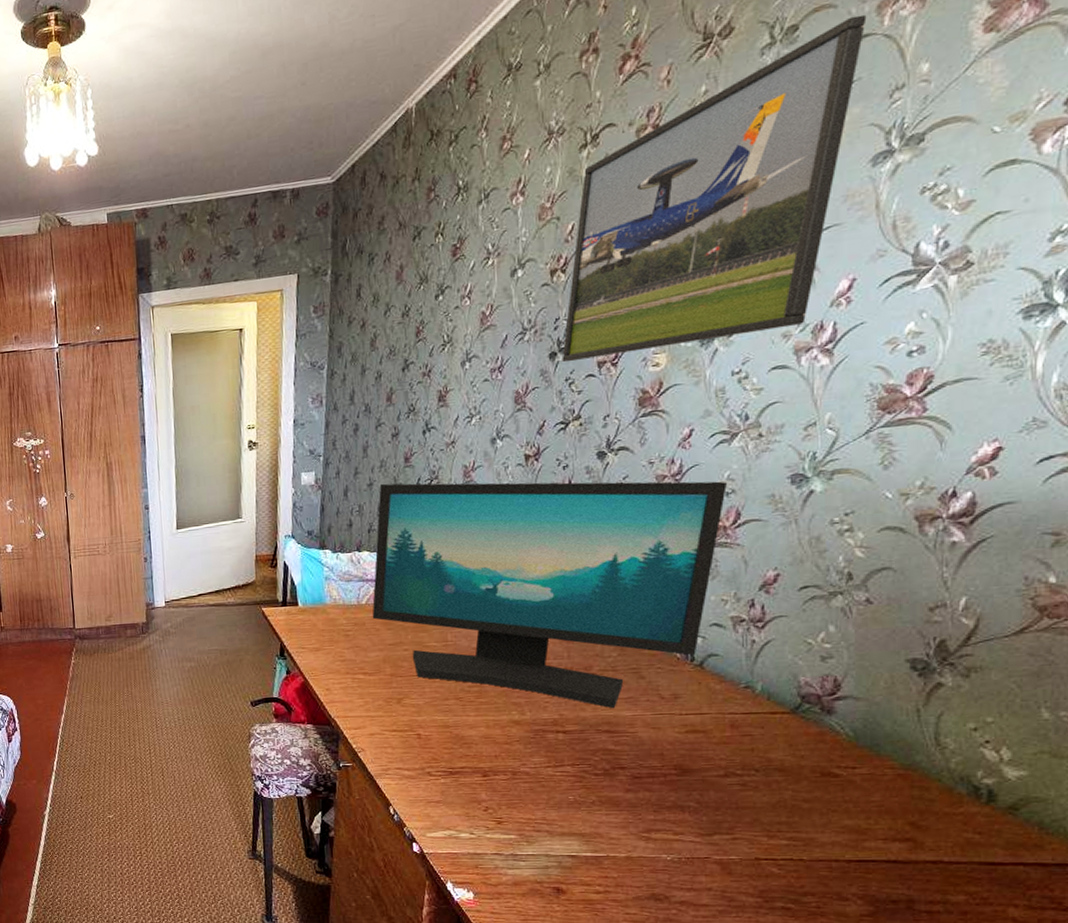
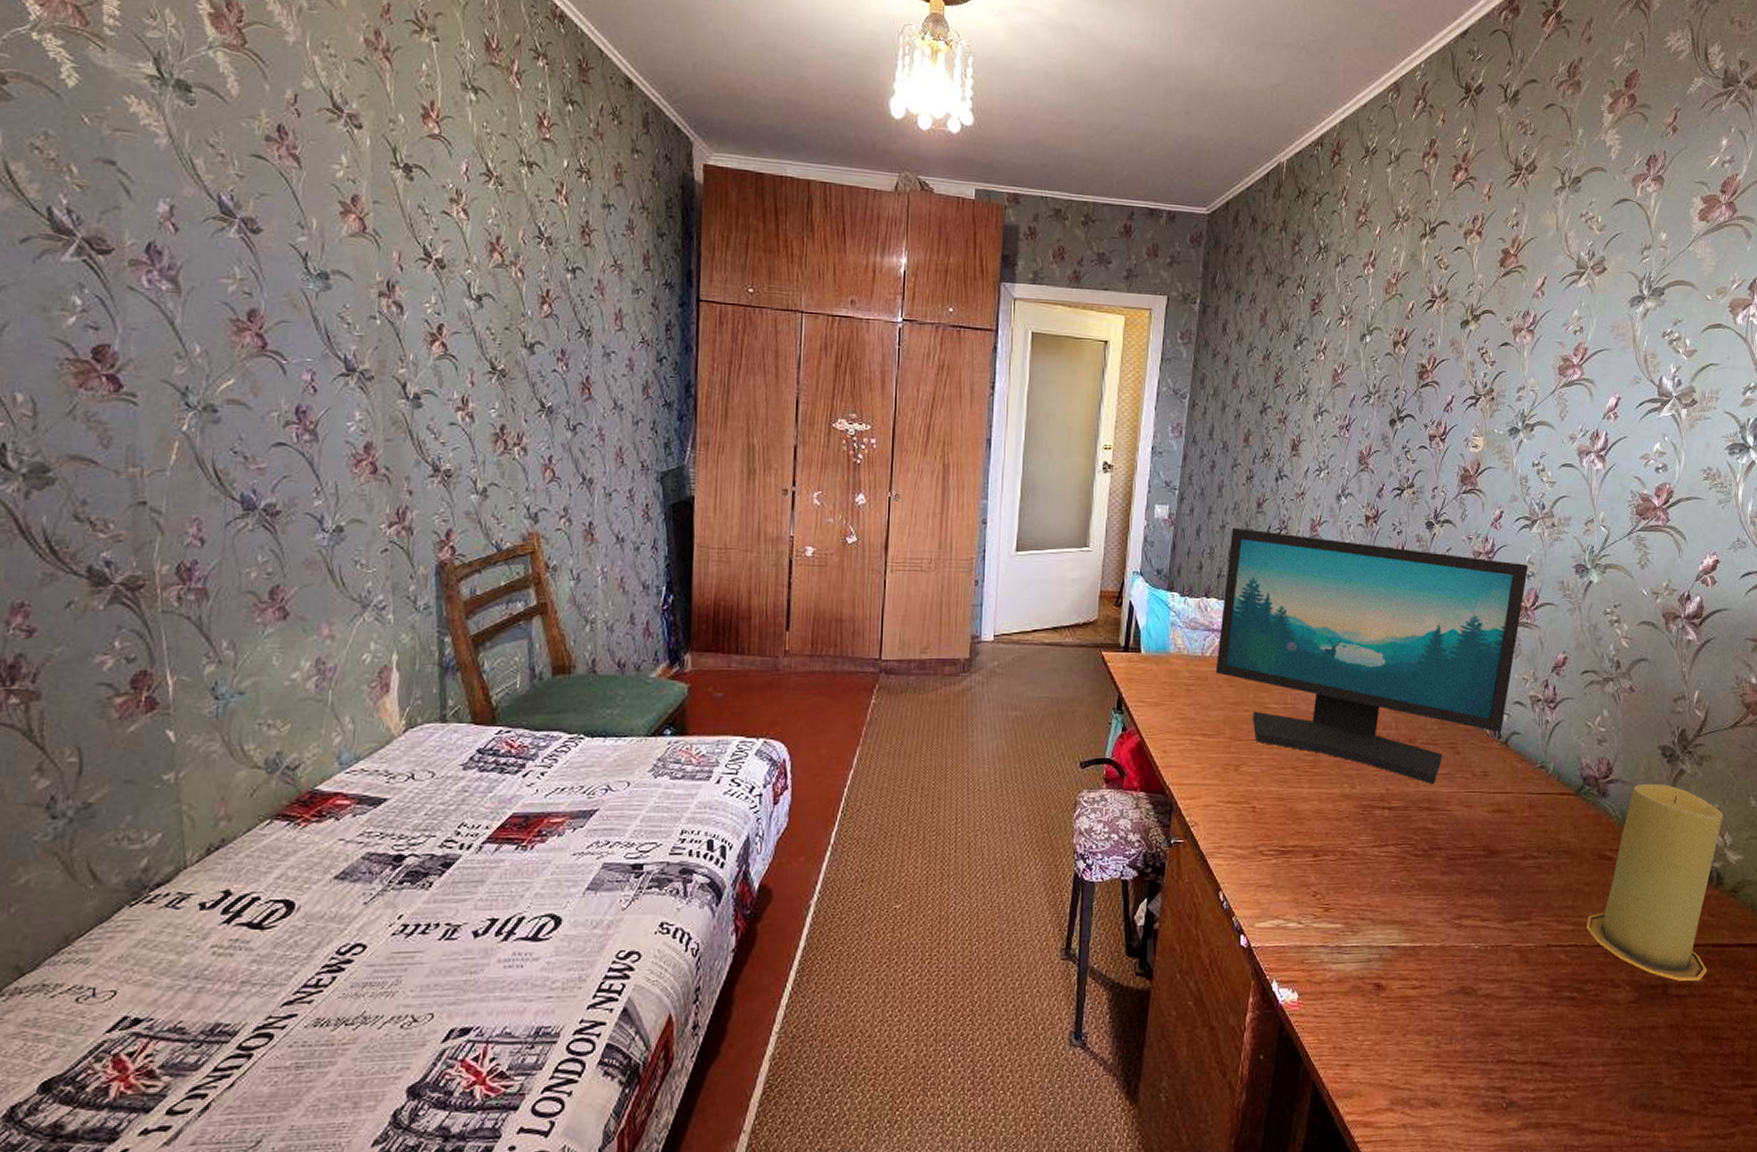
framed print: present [562,14,867,363] -> none [1400,182,1626,431]
candle: none [804,698,1000,897] -> present [1586,783,1723,981]

